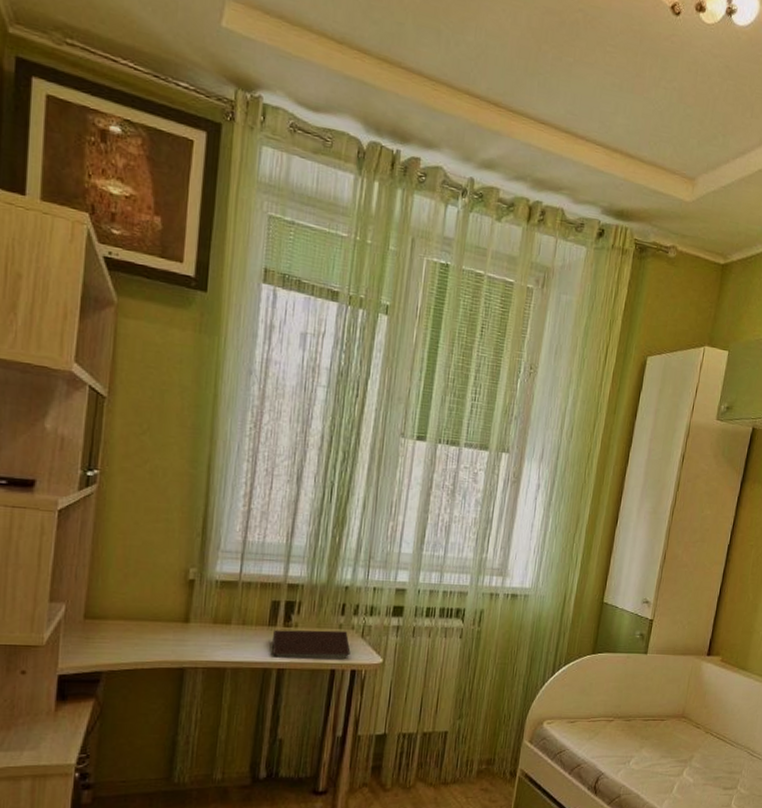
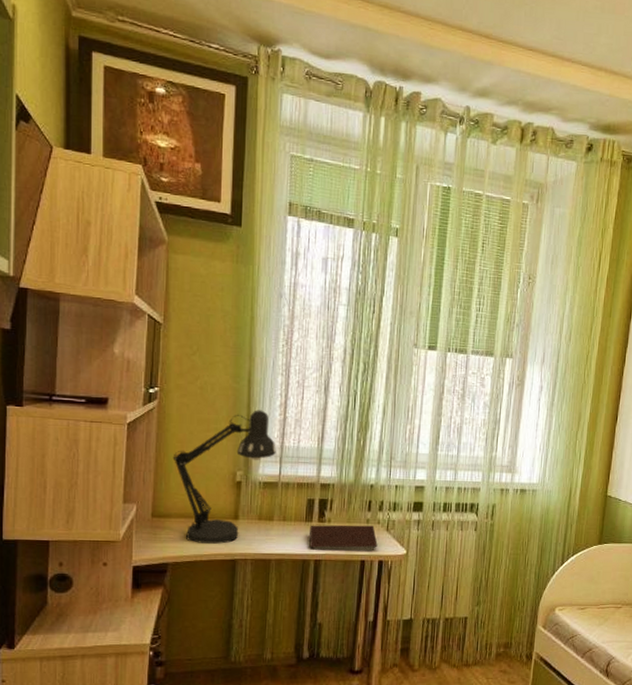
desk lamp: none [112,499,238,650] -> present [172,410,276,544]

